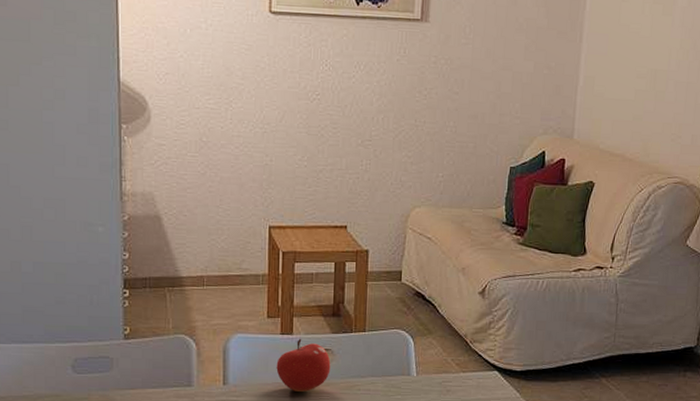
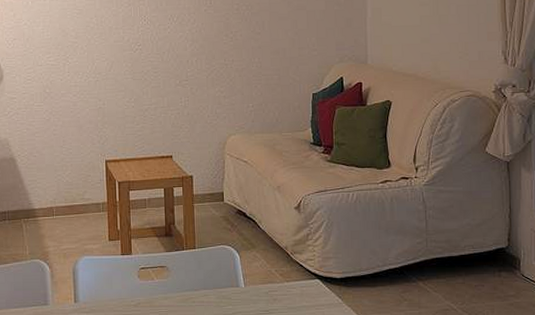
fruit: present [276,339,331,393] -> none [119,258,167,307]

